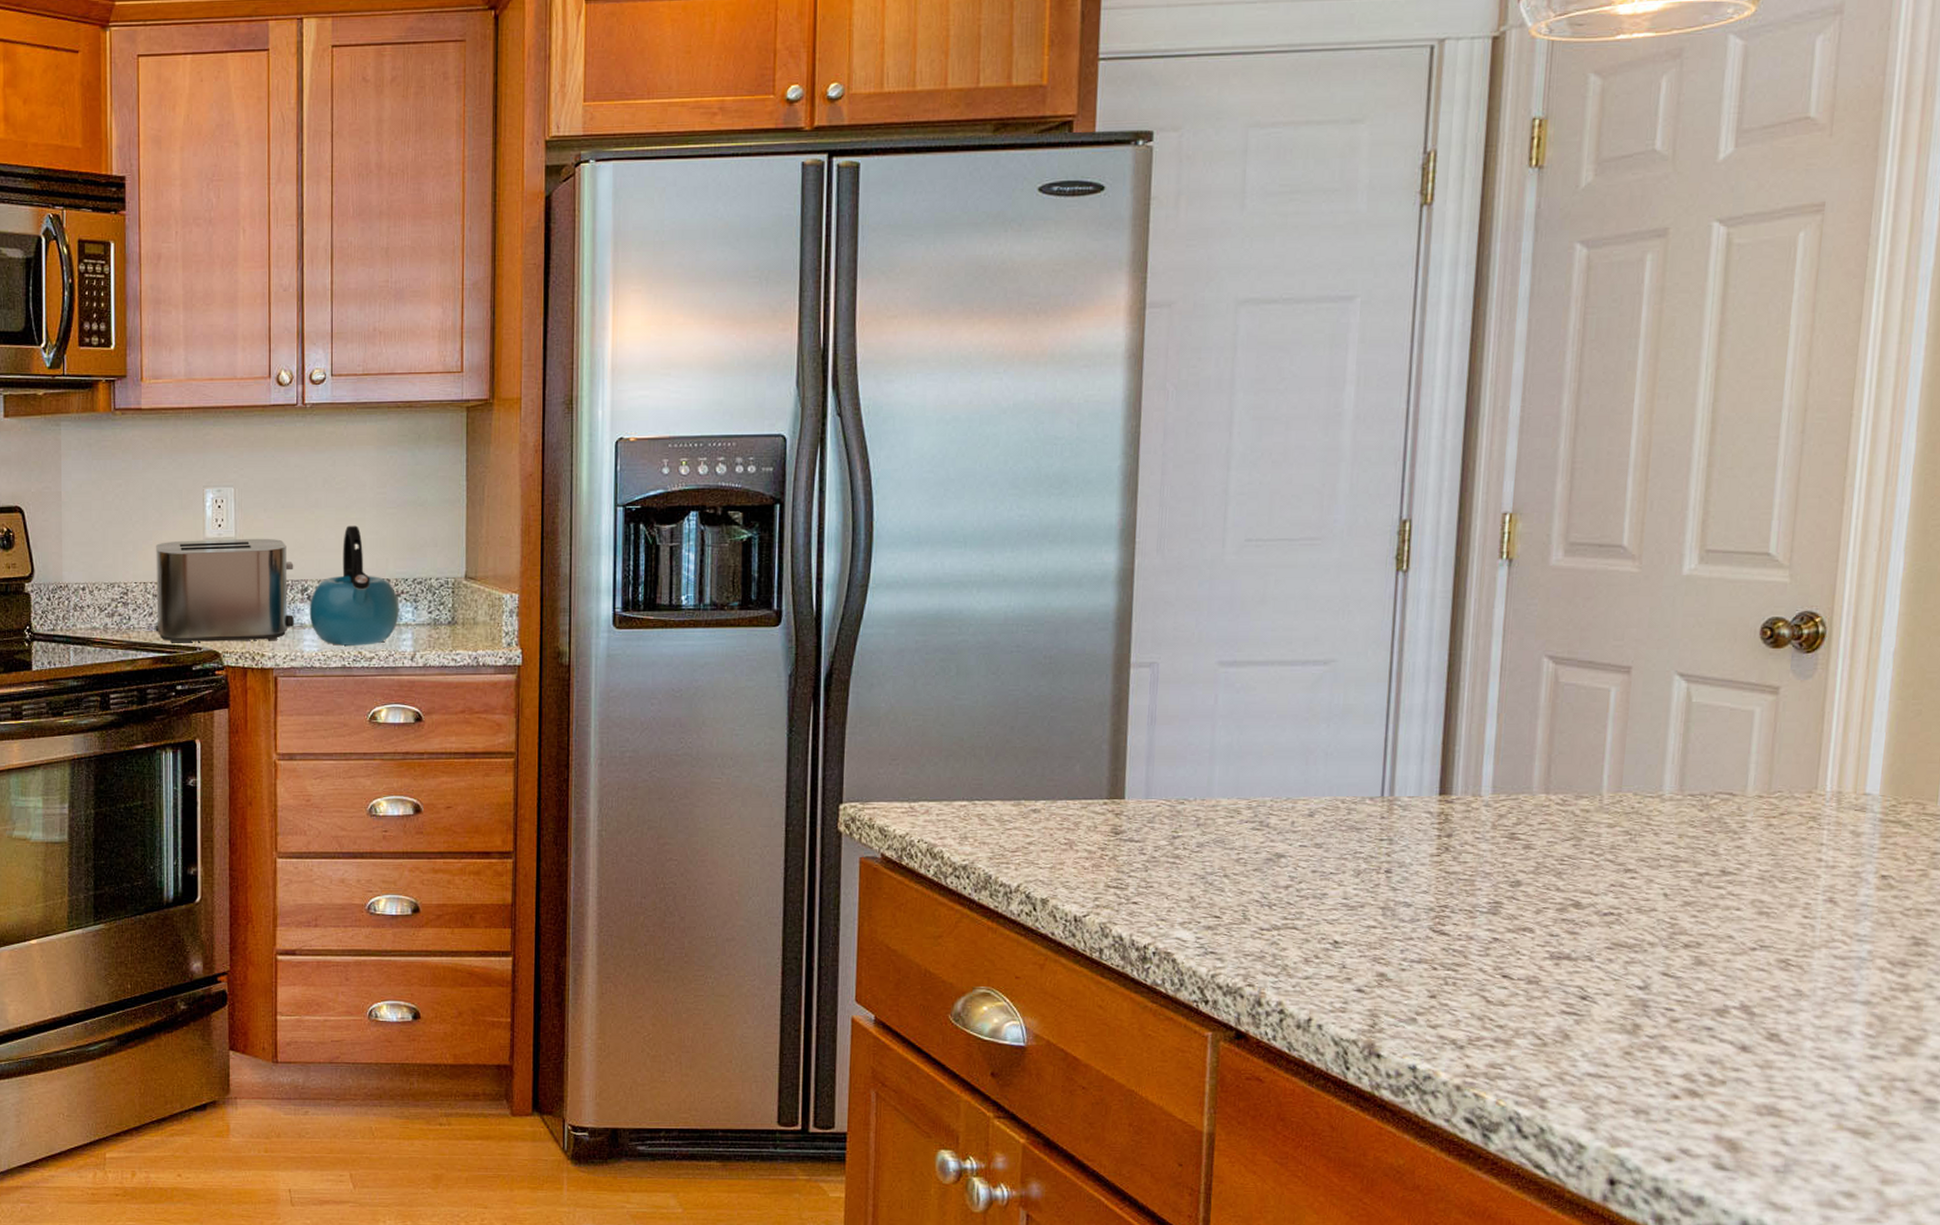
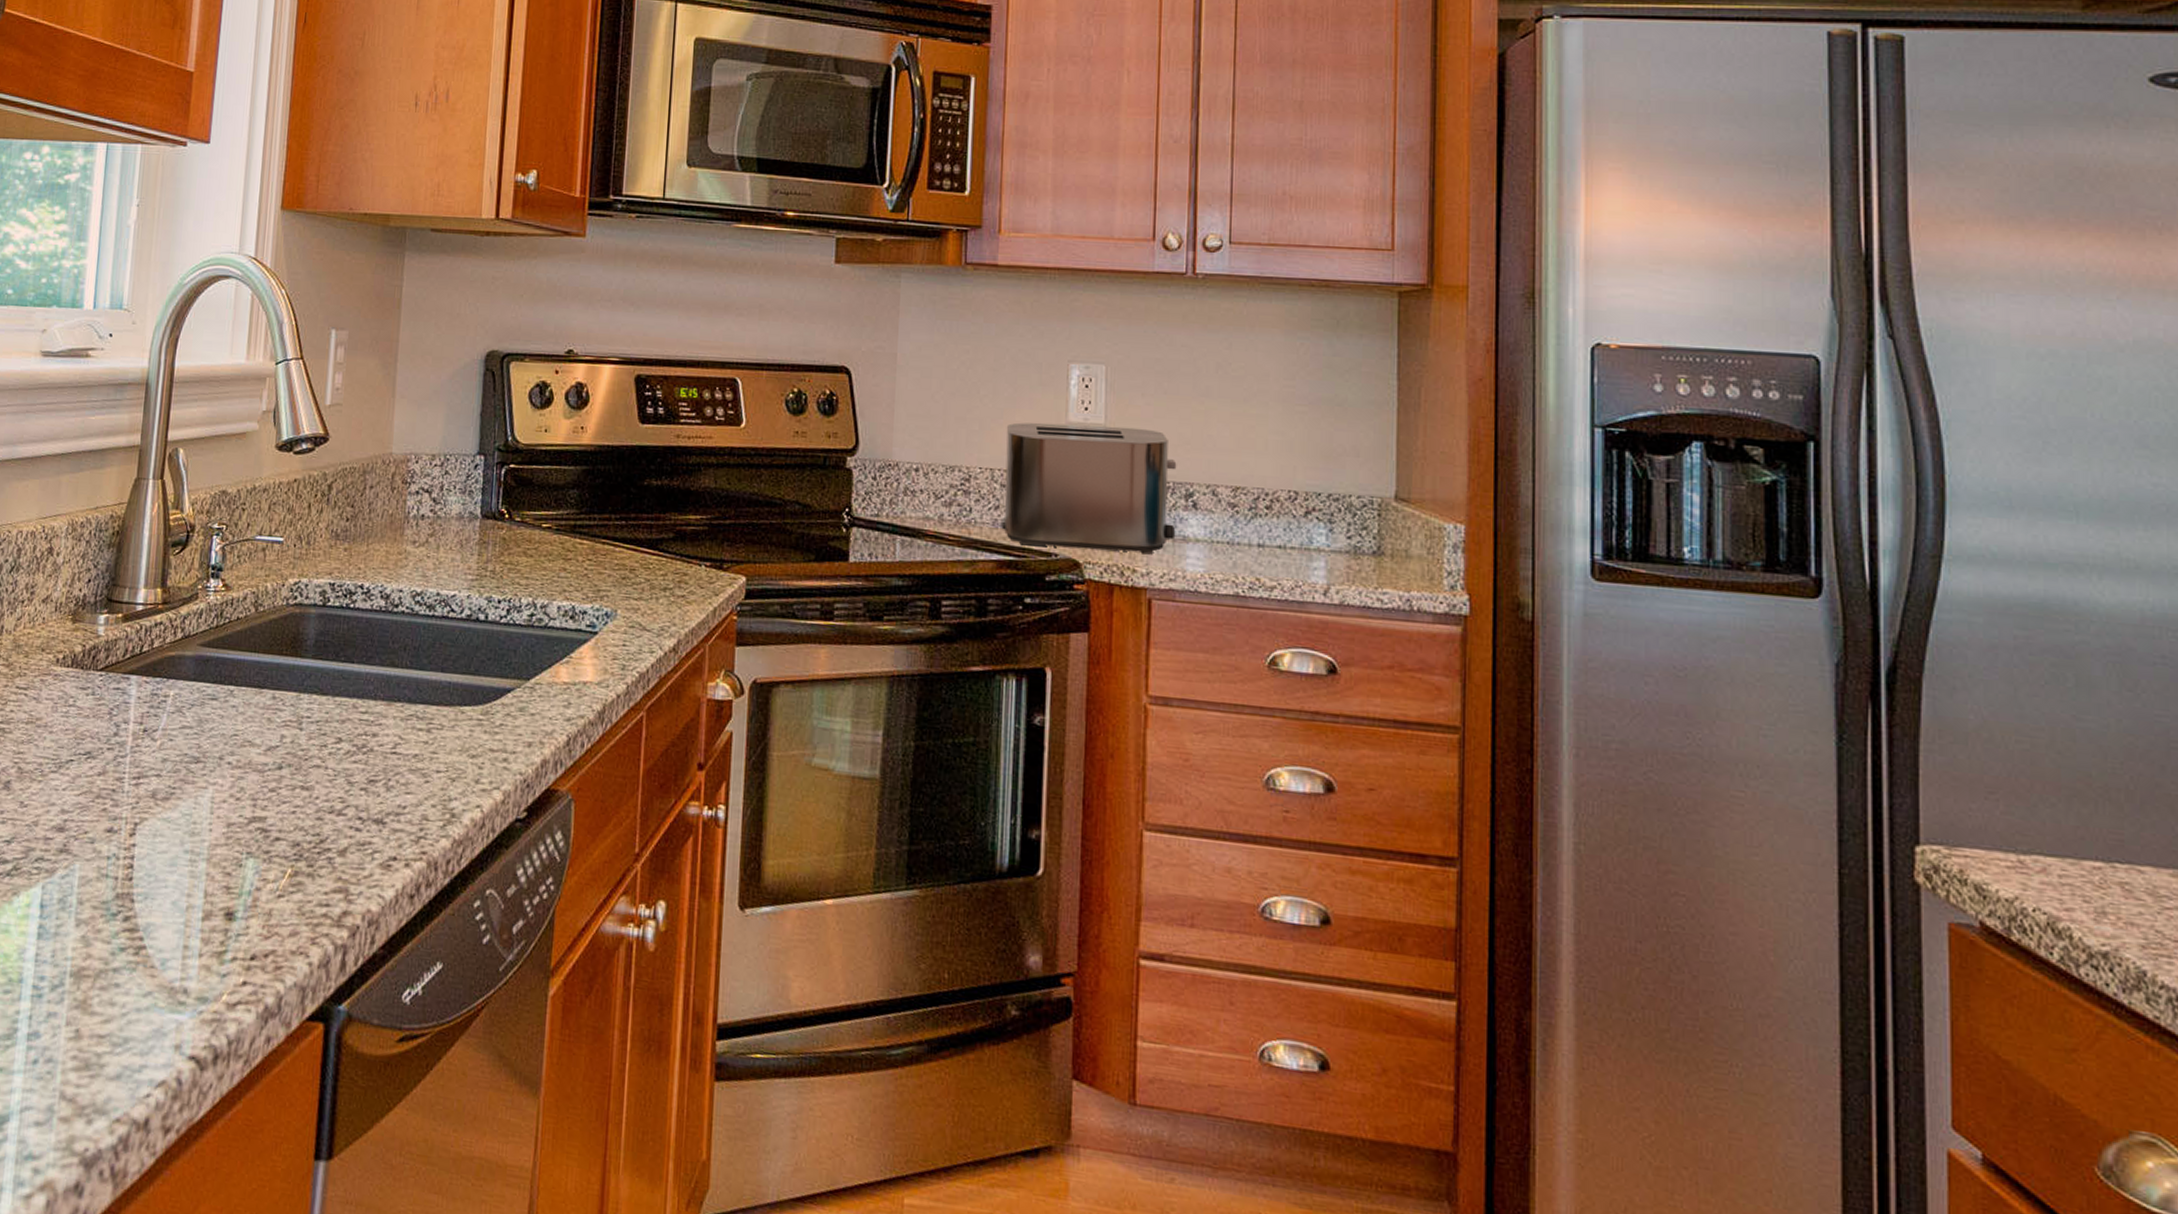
kettle: present [309,525,399,646] -> none [1194,422,1310,572]

